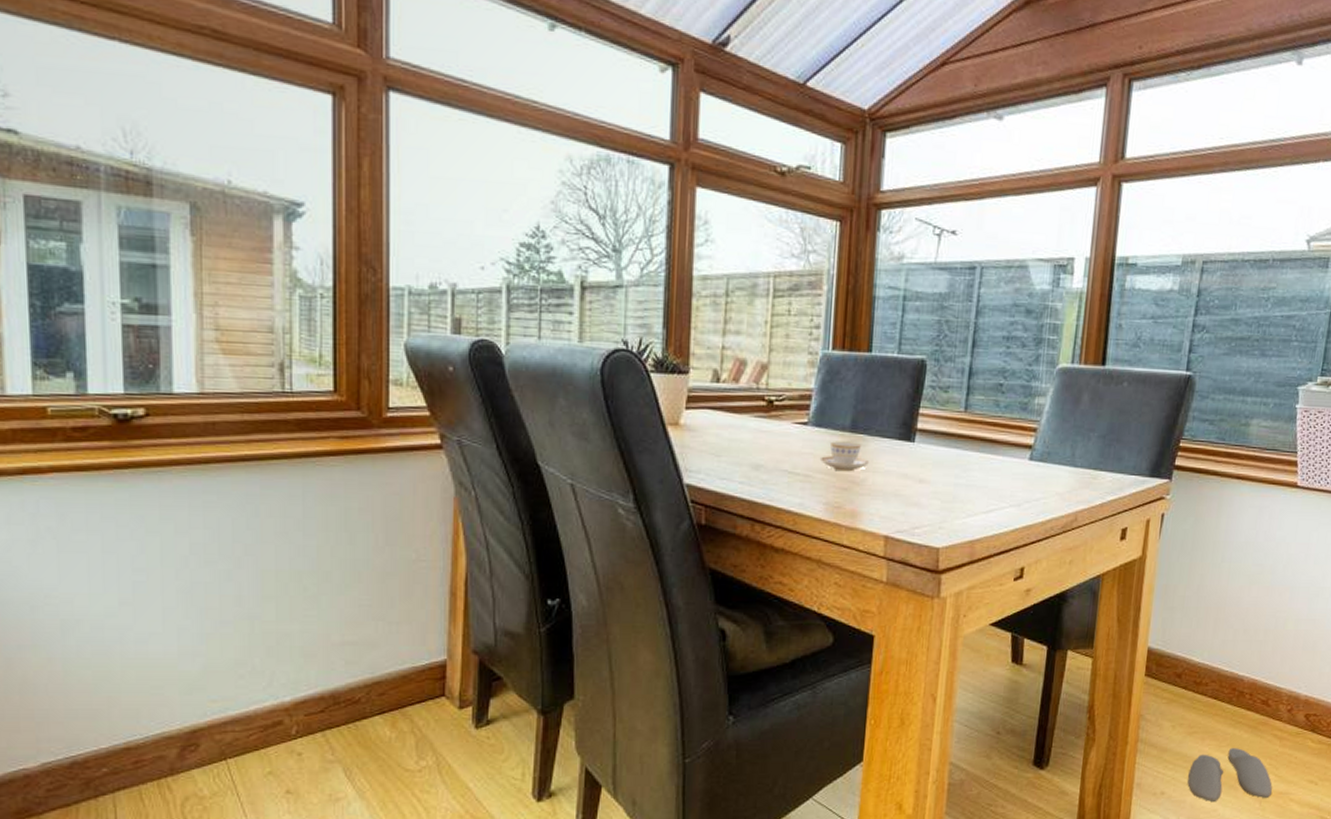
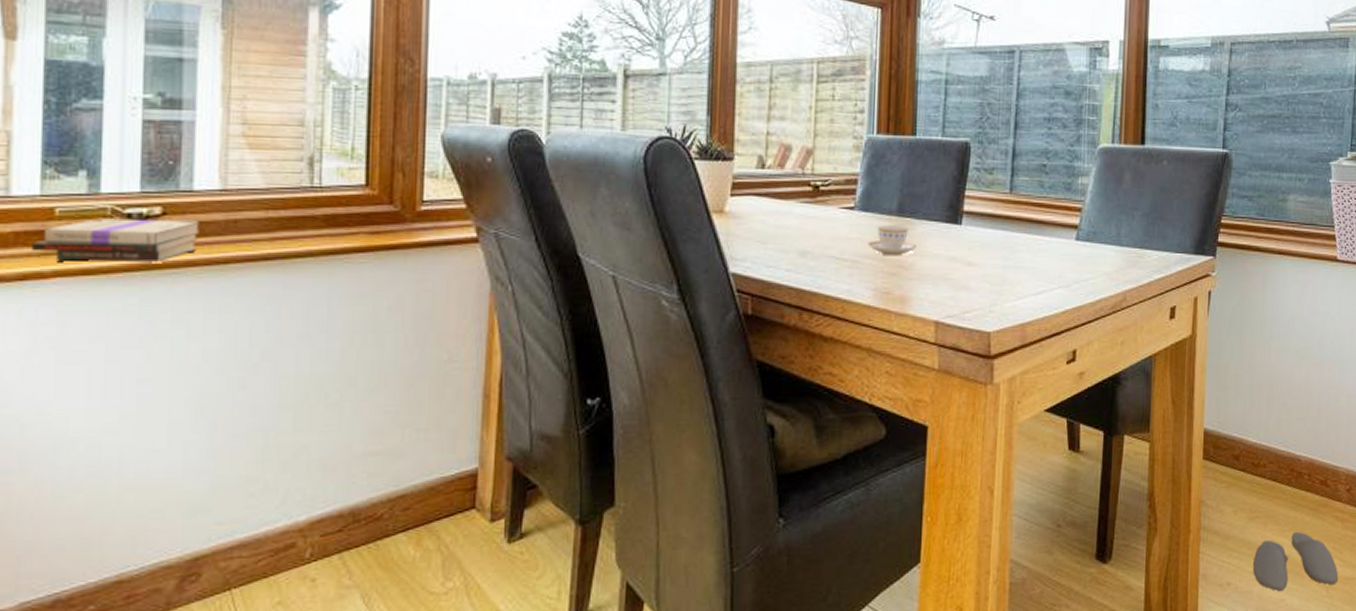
books: none [29,417,181,462] -> present [32,218,199,264]

